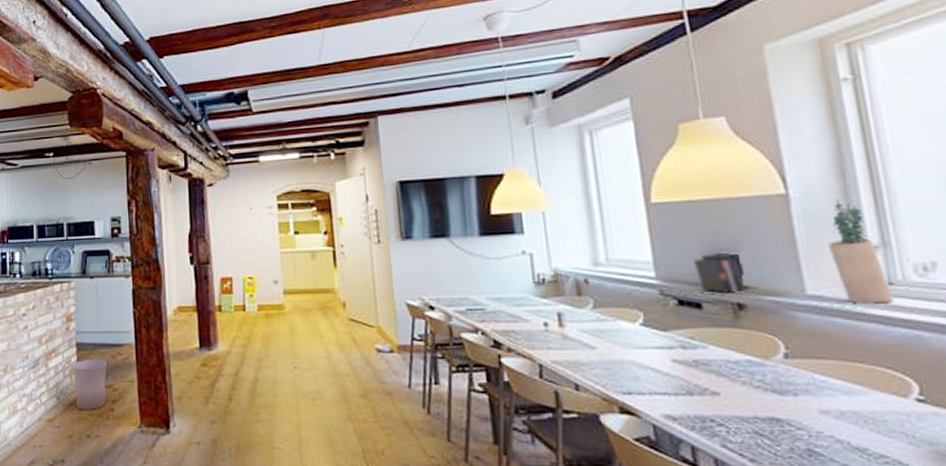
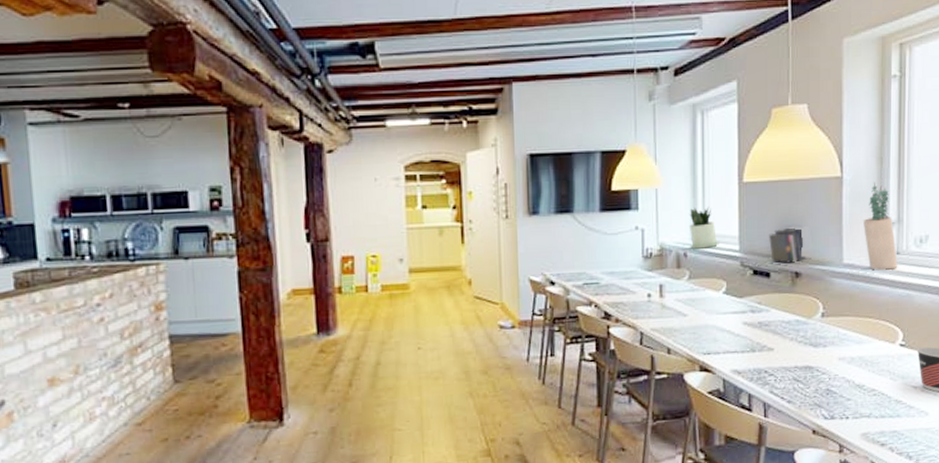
waste bin: present [72,358,108,410] -> none [164,351,210,410]
planter: none [586,229,629,275] -> present [689,206,719,249]

